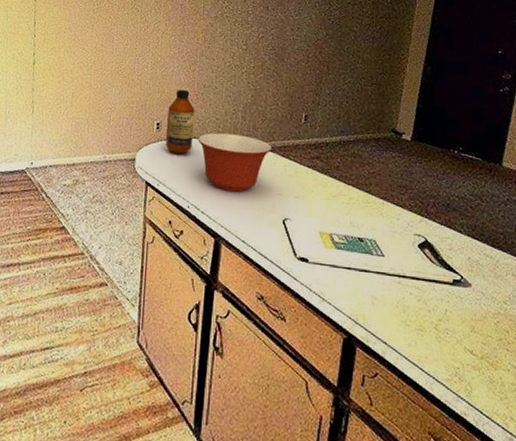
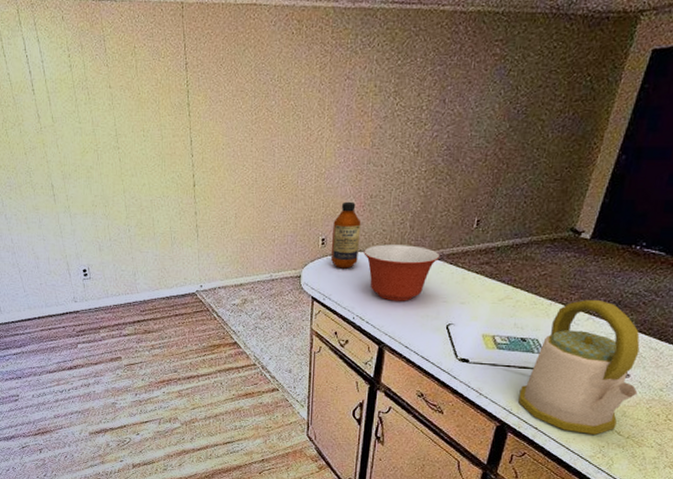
kettle: none [363,200,482,353] -> present [518,299,640,435]

